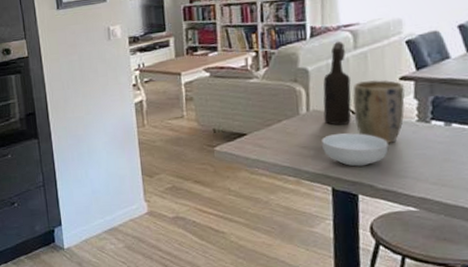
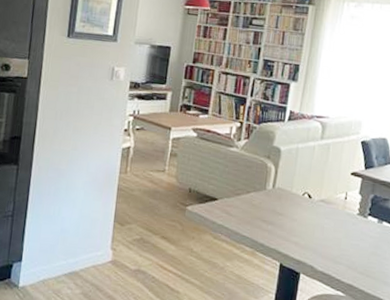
cereal bowl: present [322,133,389,167] -> none [279,213,332,248]
bottle: present [323,41,352,125] -> none [285,129,314,207]
plant pot: present [353,79,406,143] -> none [309,169,354,231]

